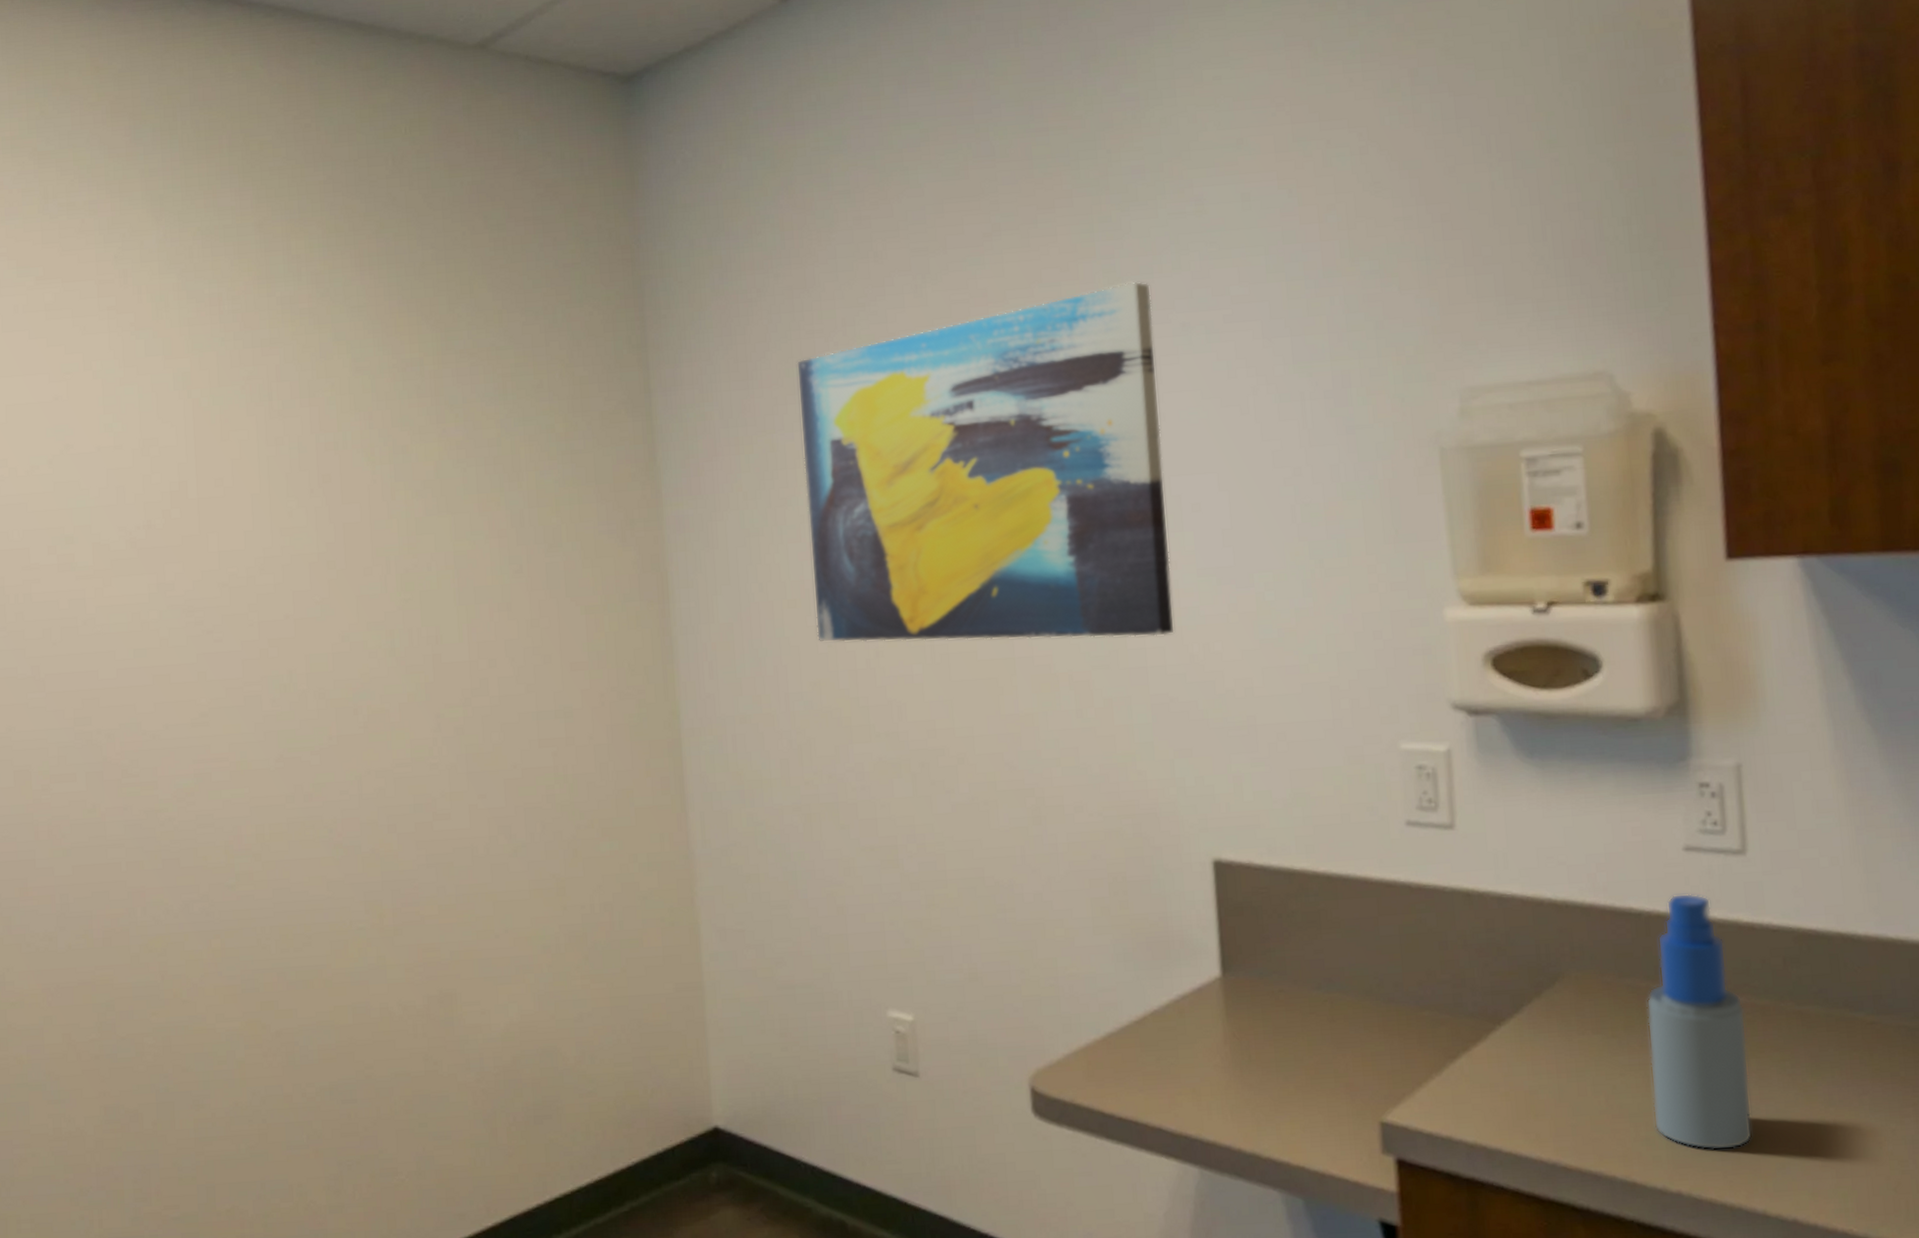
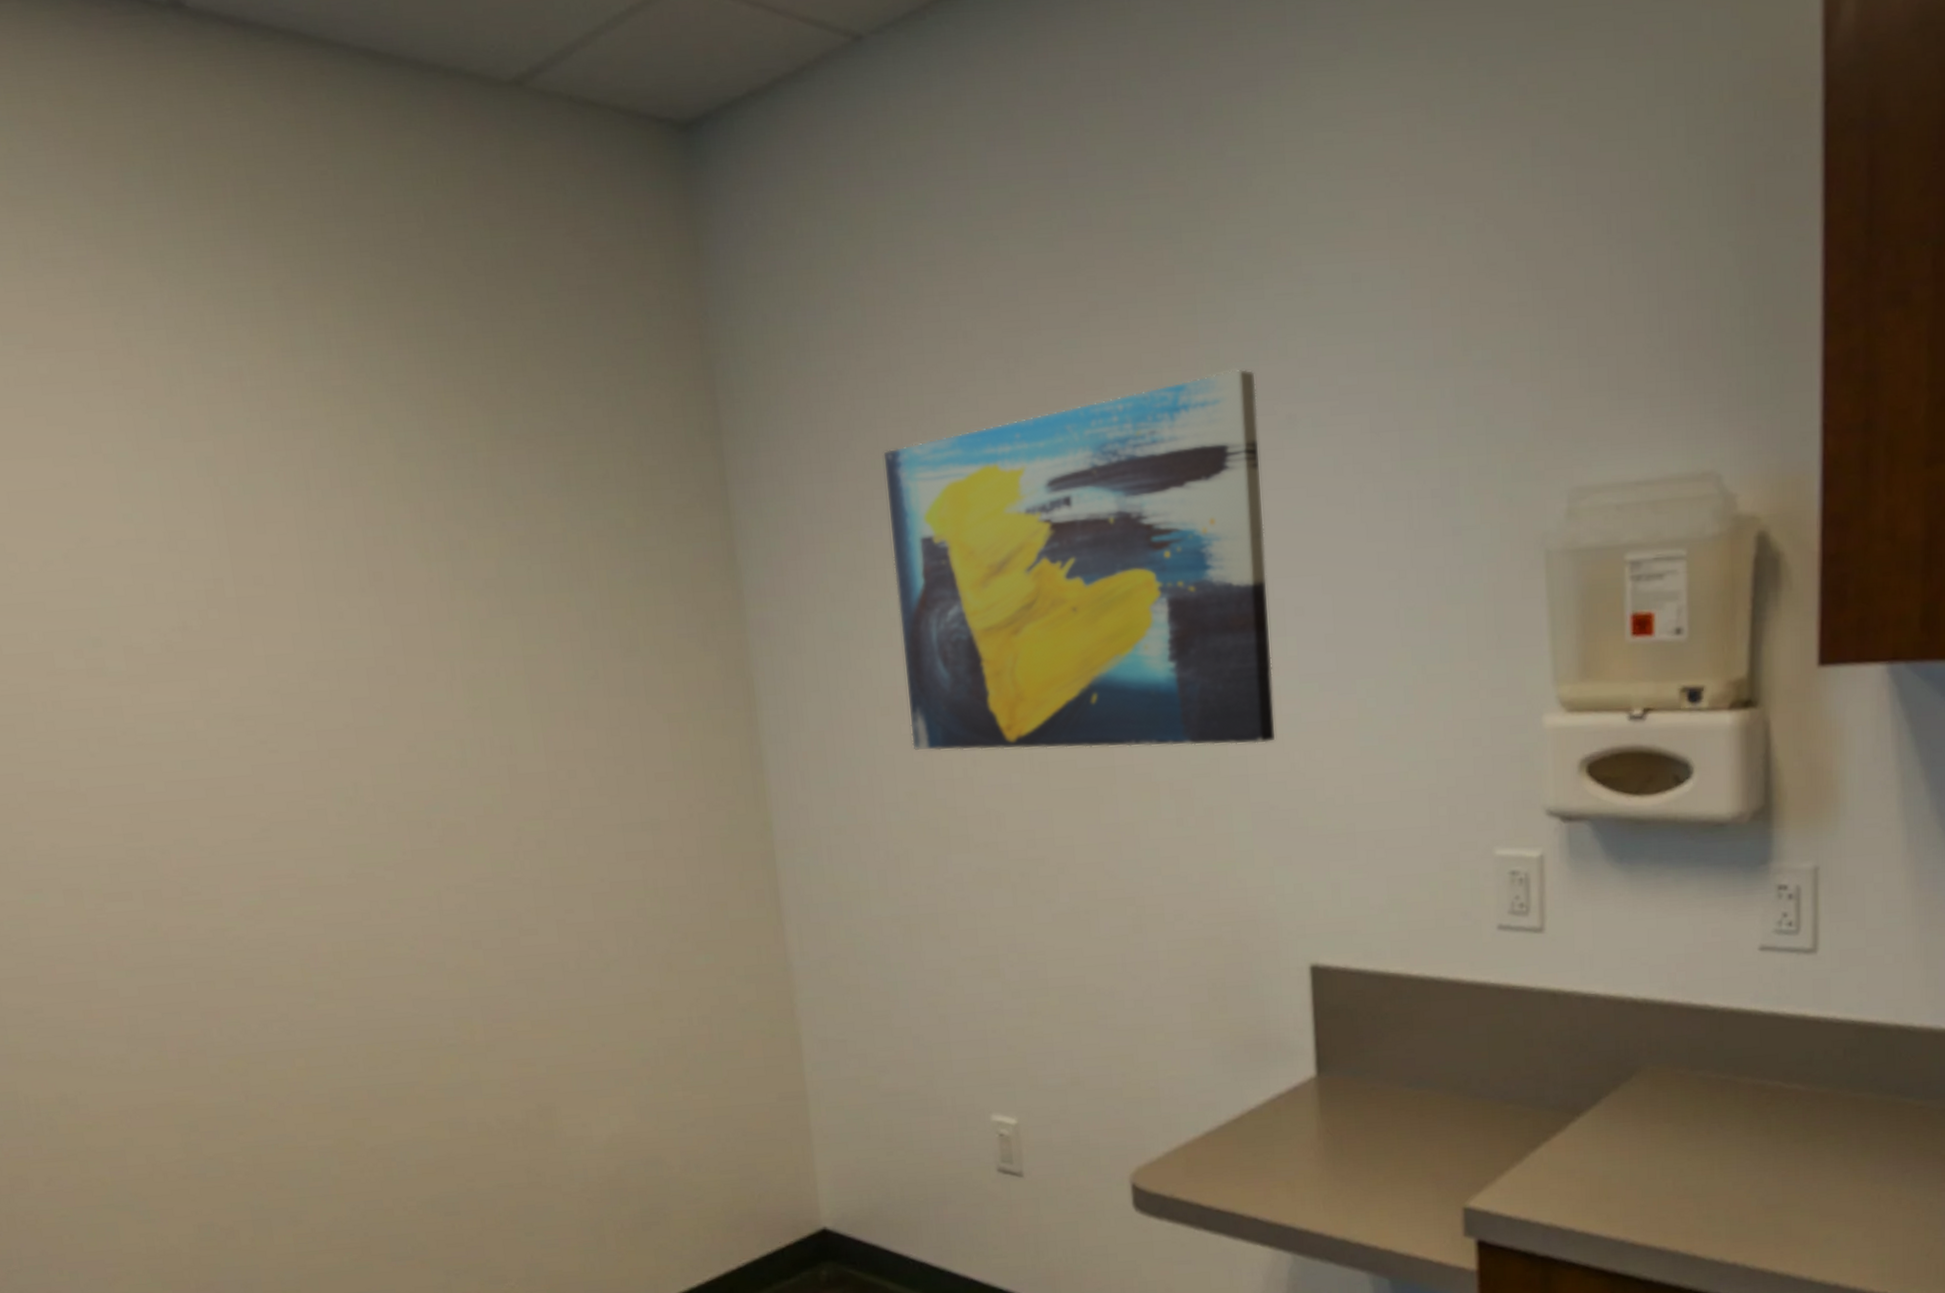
spray bottle: present [1646,893,1753,1151] -> none [1715,990,1806,1225]

